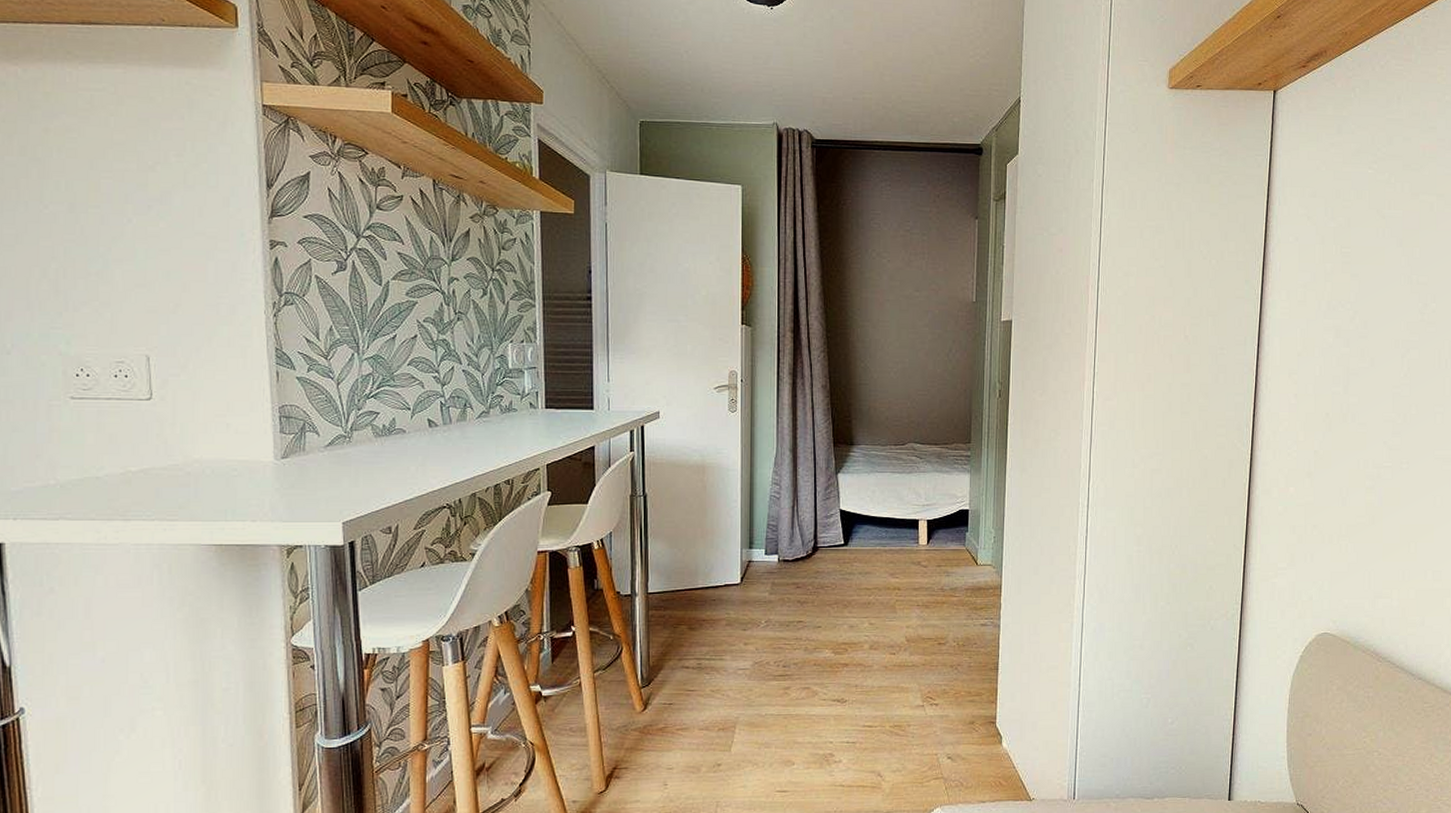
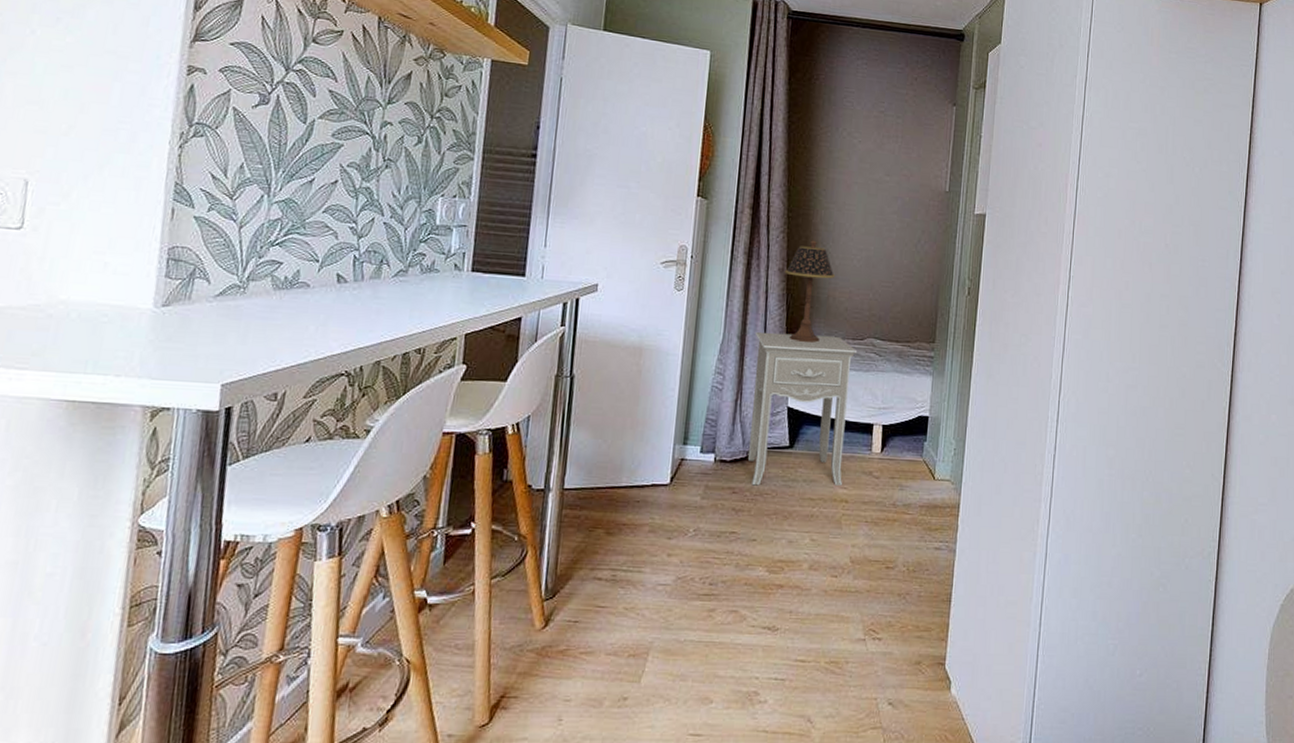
nightstand: none [806,444,900,580] -> present [747,332,858,486]
table lamp: none [828,357,875,451] -> present [785,240,836,343]

